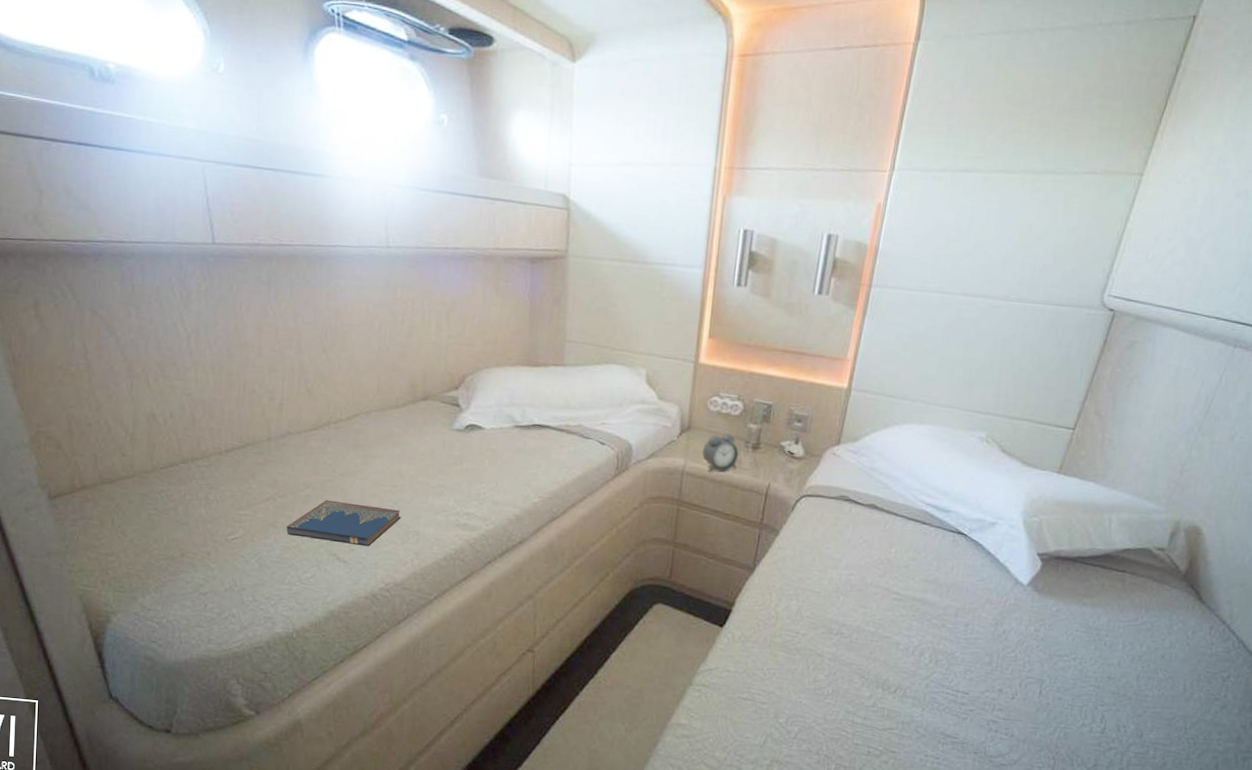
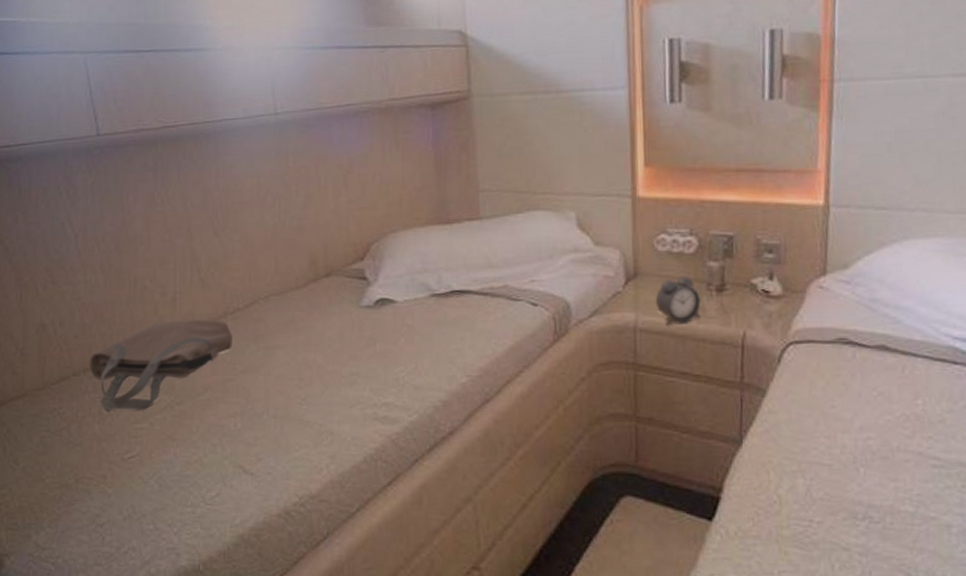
tote bag: none [197,423,334,498] -> present [89,320,232,410]
hardcover book: present [286,500,401,547] -> none [186,403,311,454]

